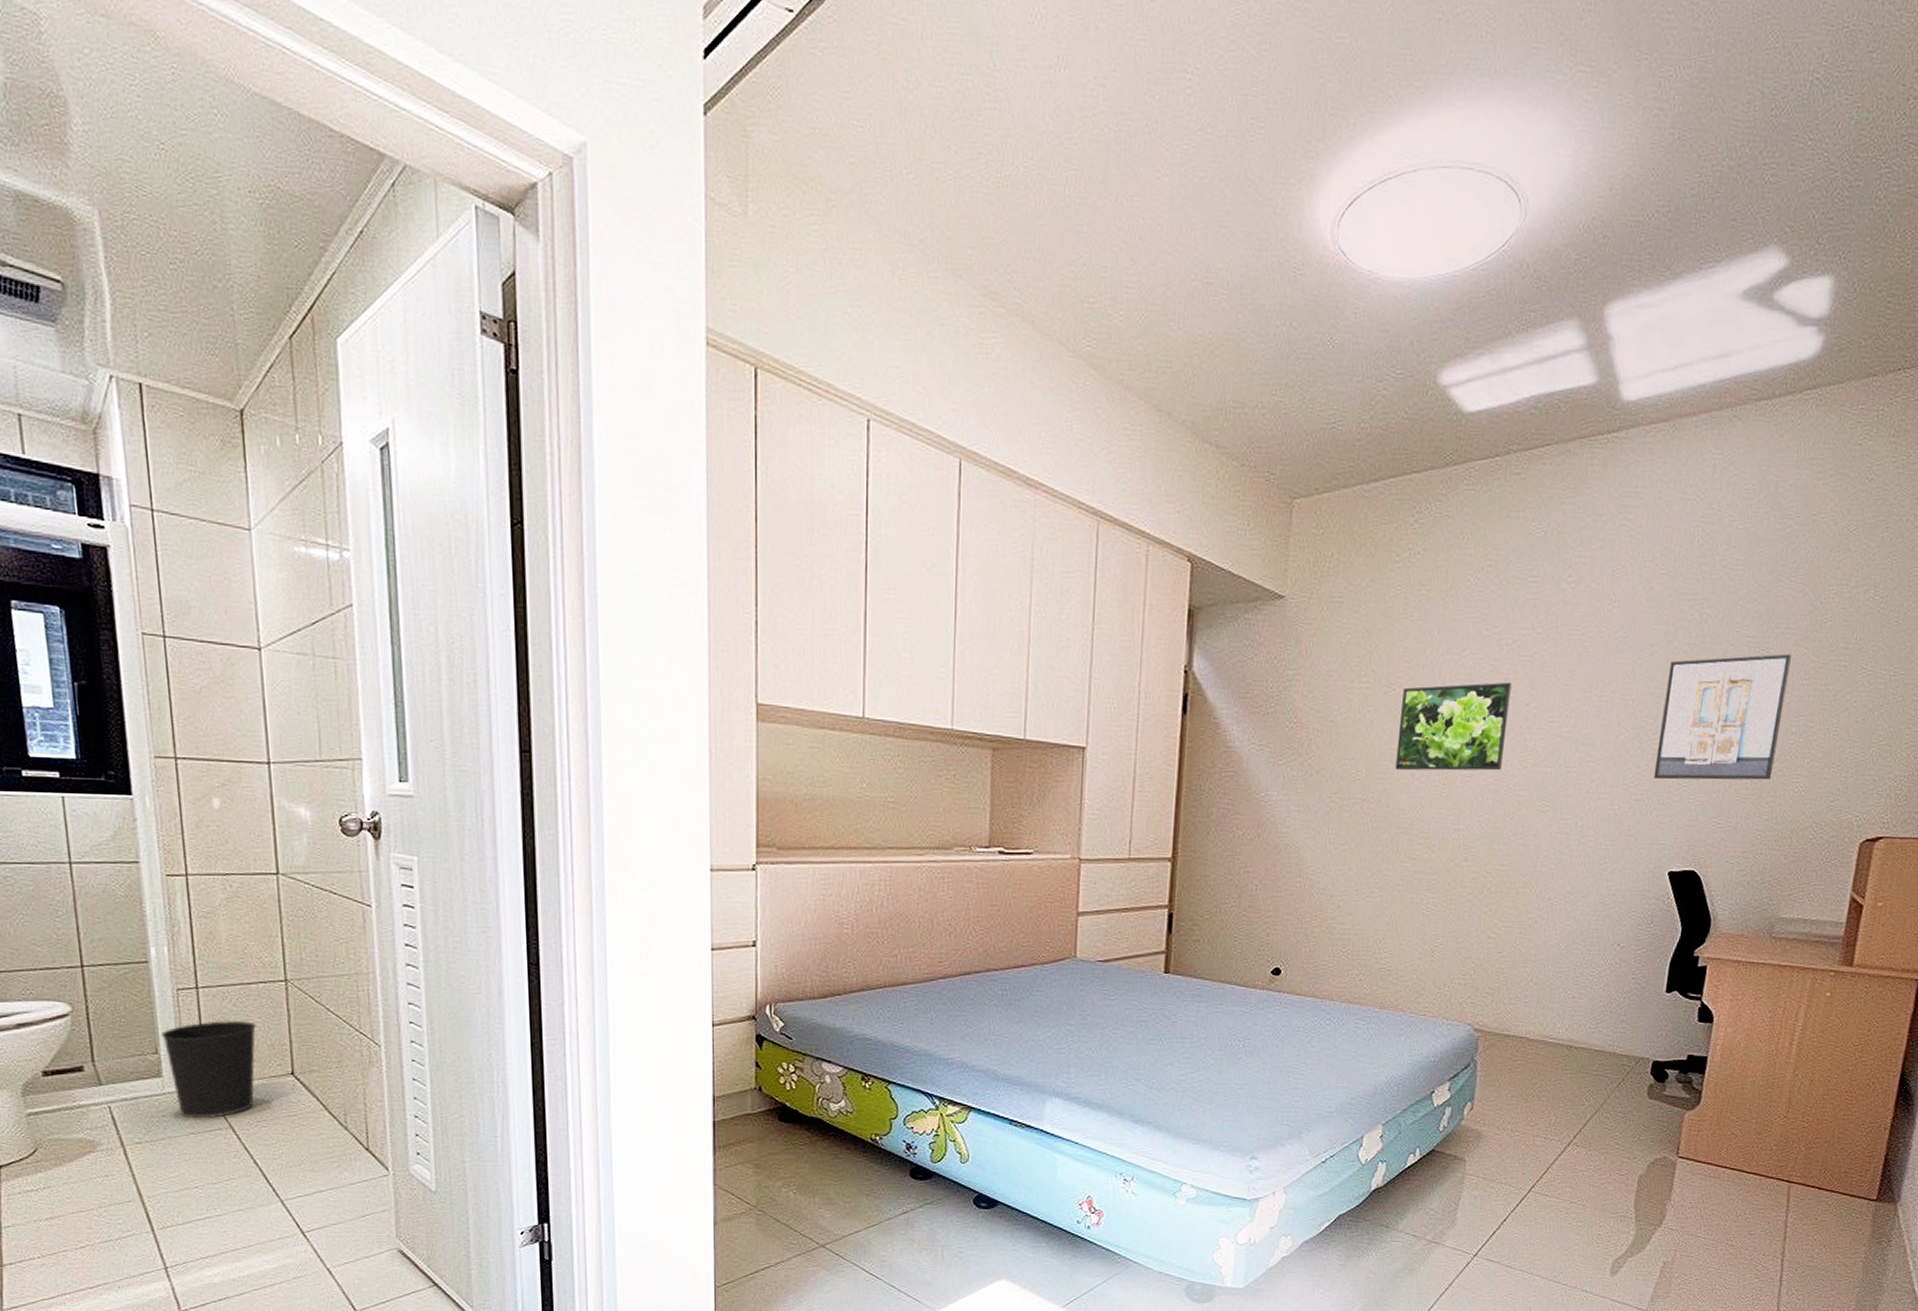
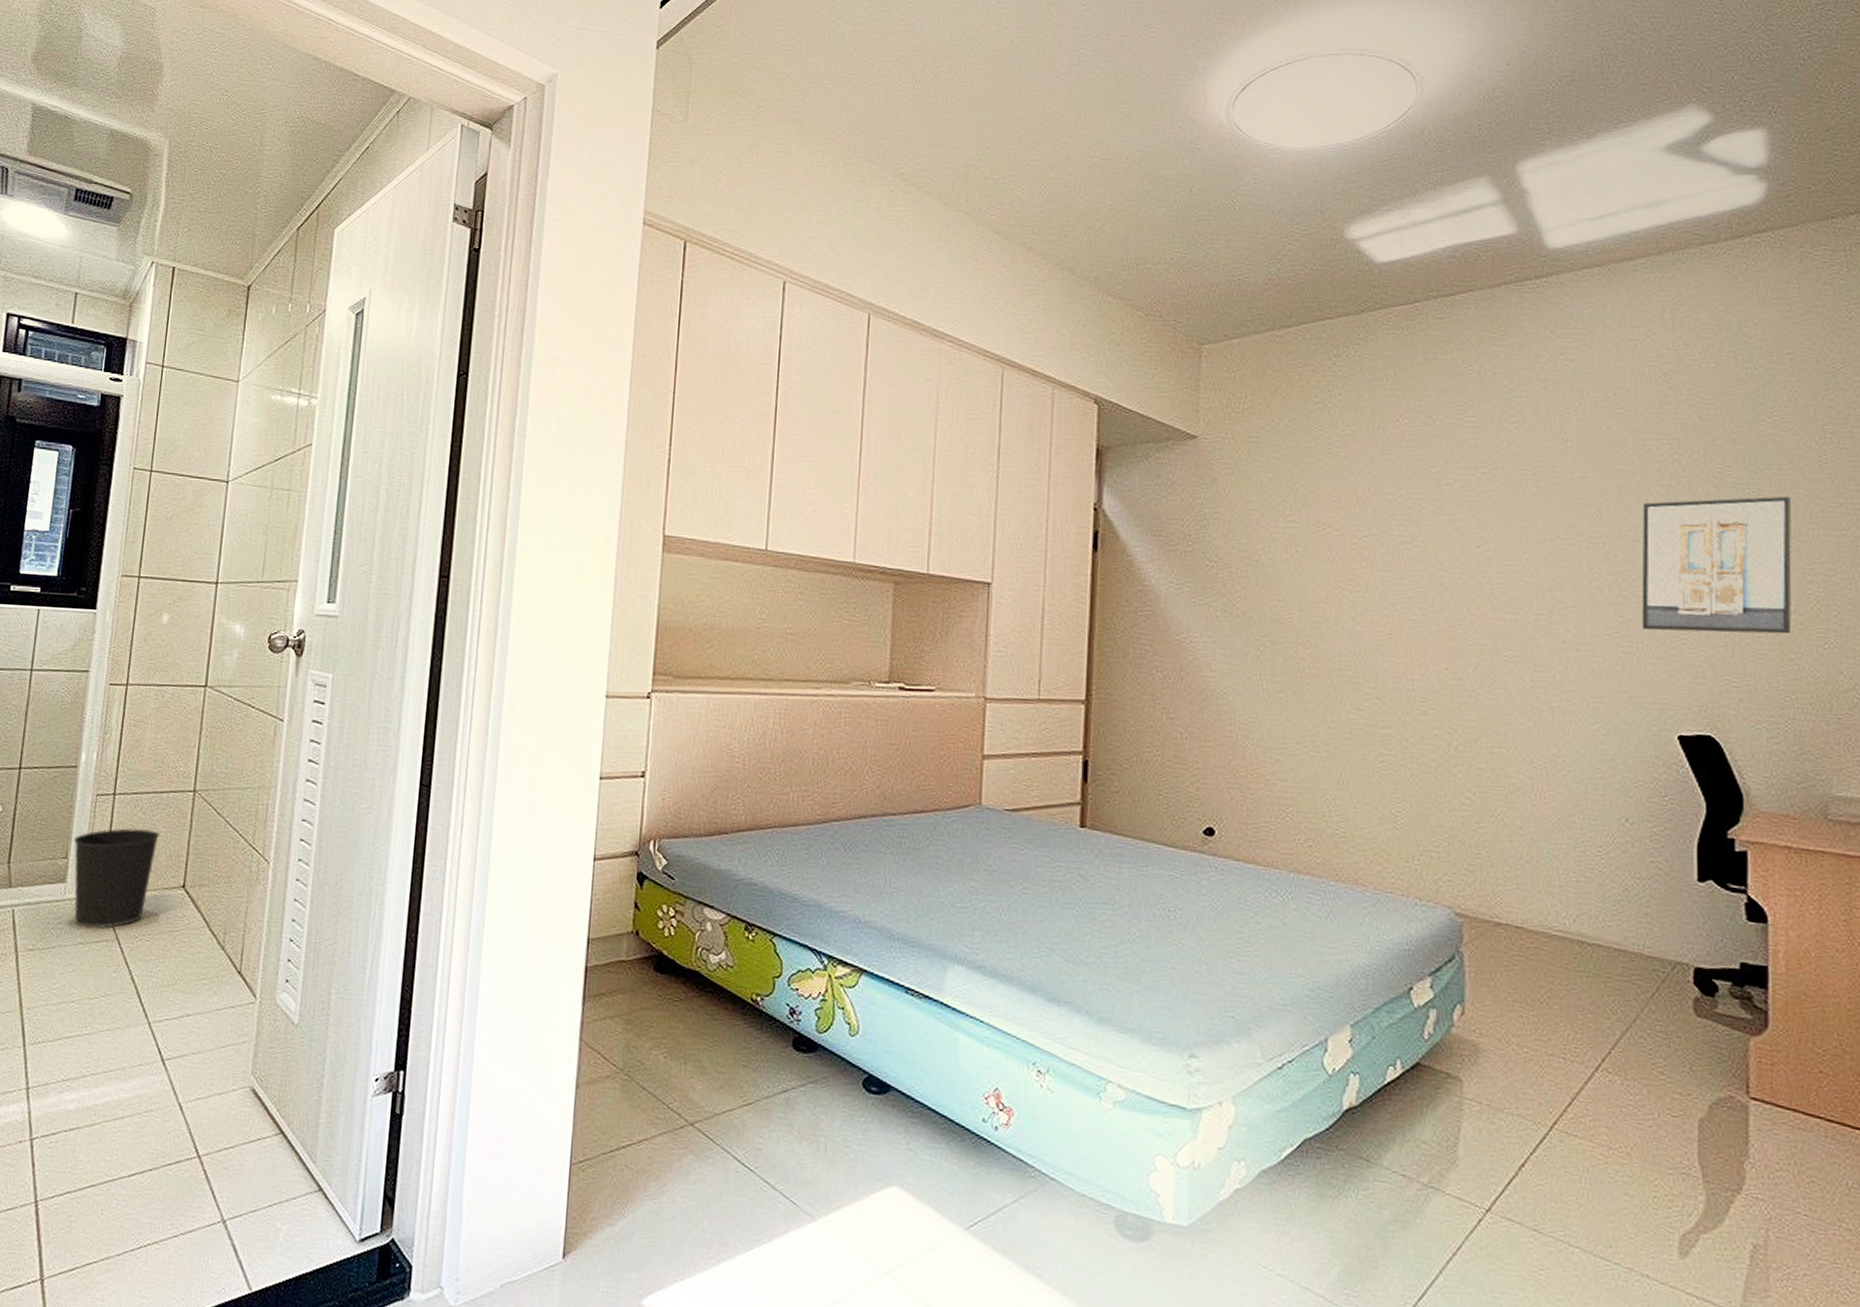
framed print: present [1395,682,1512,771] -> none [1332,522,1458,617]

